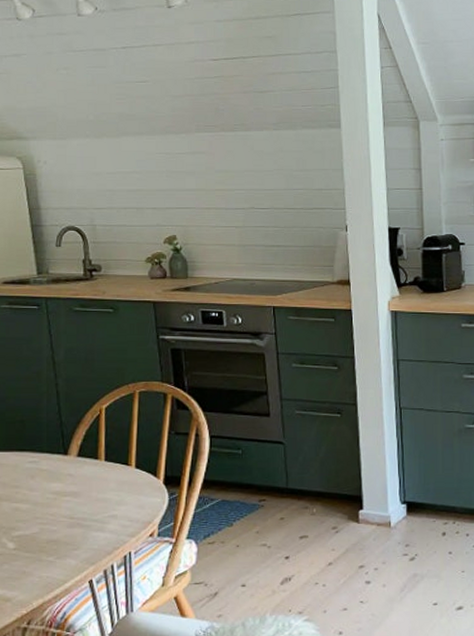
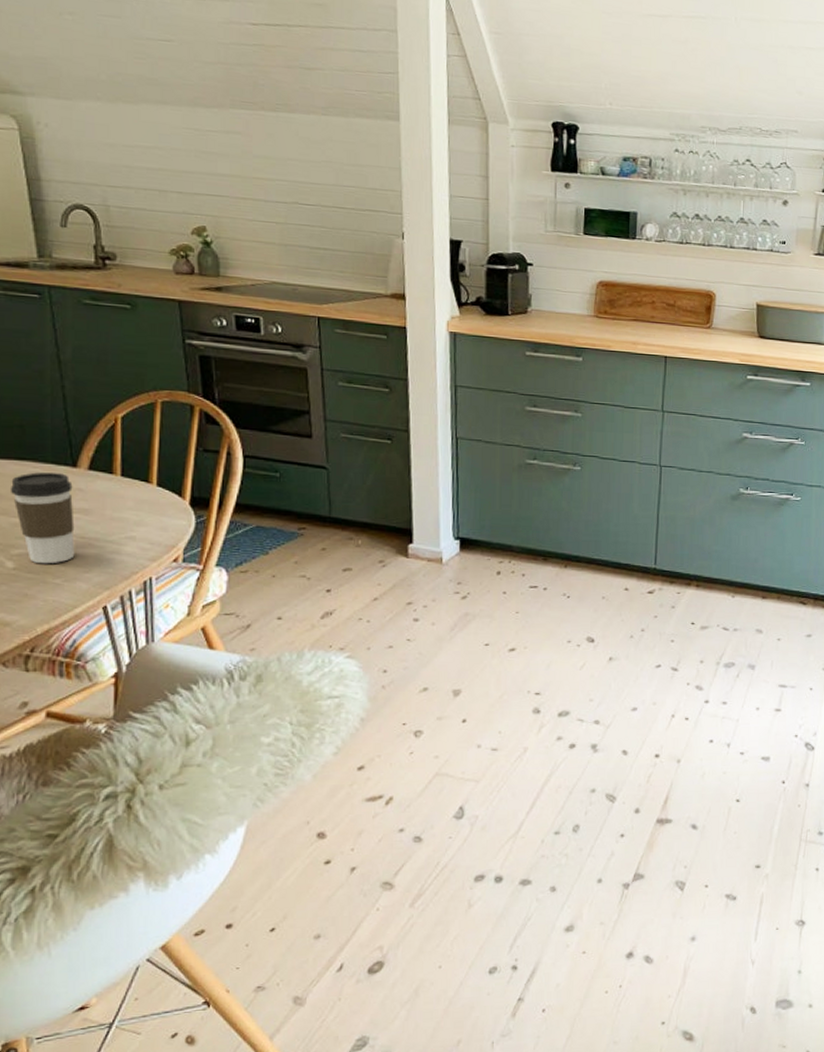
coffee cup: none [12,460,65,544] -> present [10,471,75,564]

